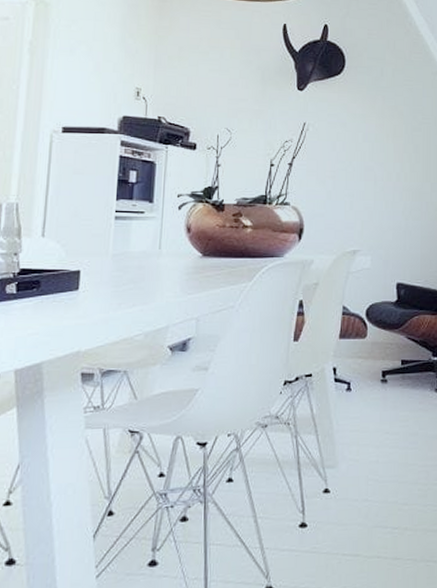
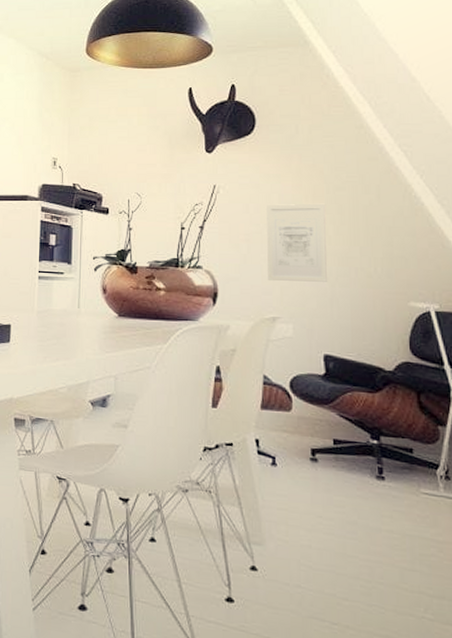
wall art: none [351,142,403,216] -> present [267,203,327,282]

